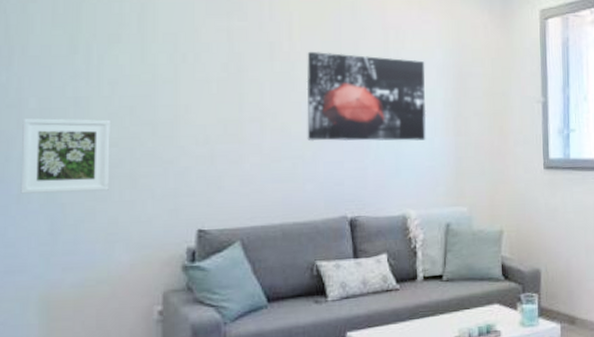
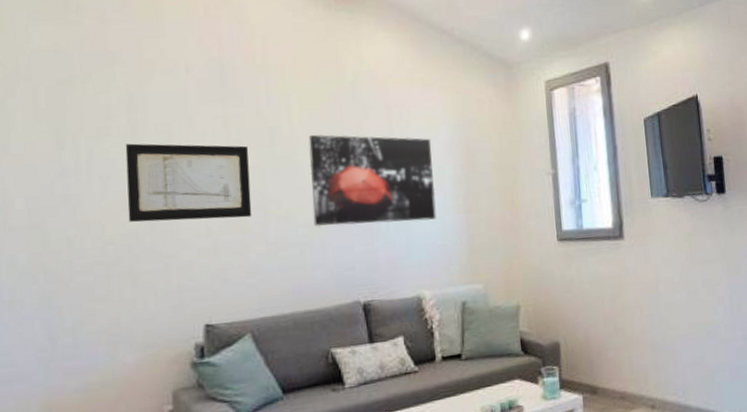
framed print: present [20,118,110,194] -> none [10,216,108,299]
wall art: none [132,51,250,129] -> present [125,143,252,222]

